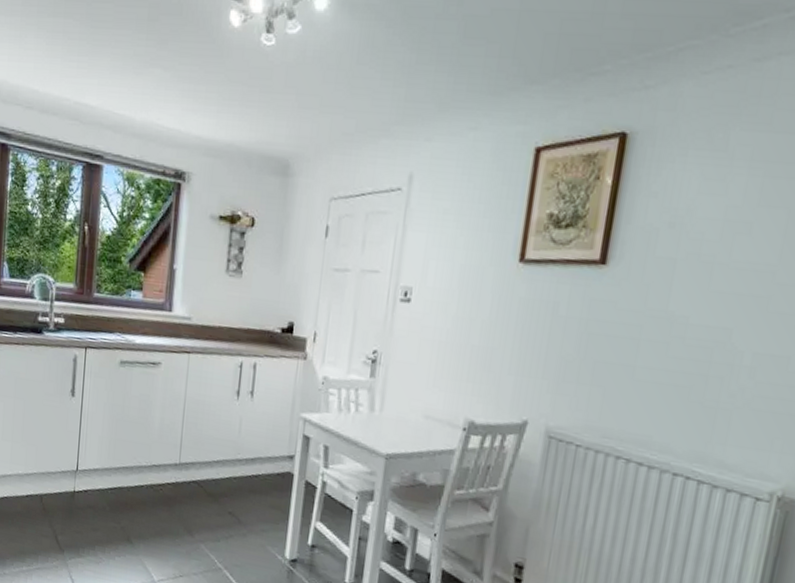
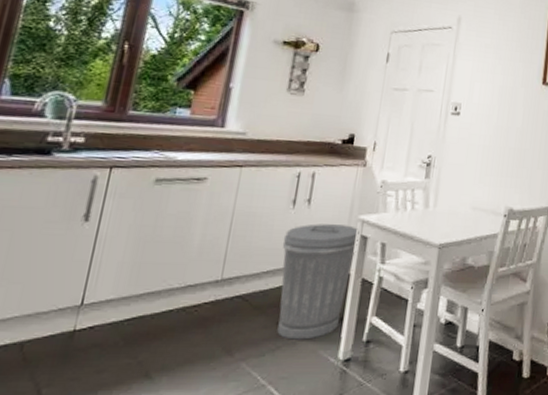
trash can: none [229,418,302,534] -> present [277,224,360,340]

